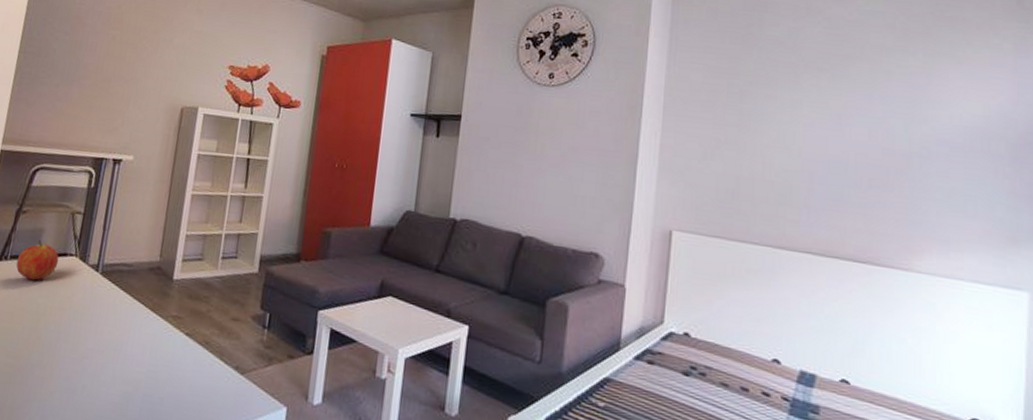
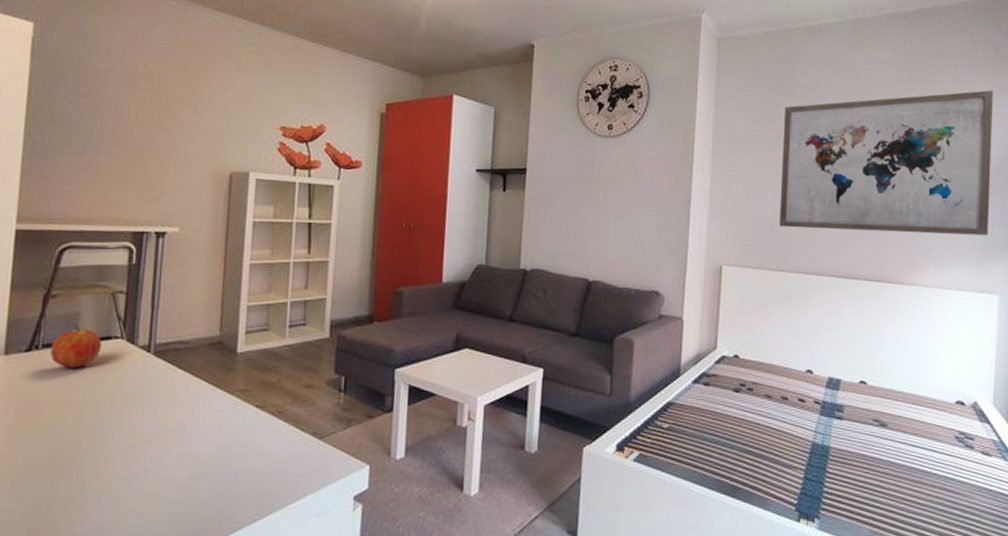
wall art: none [741,47,1017,219] -> present [779,90,993,236]

